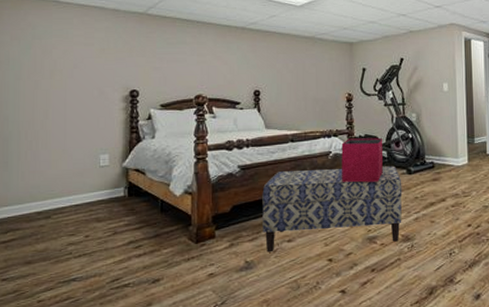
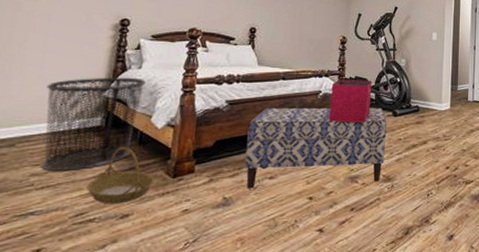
waste bin: none [71,147,160,241] -> present [41,77,146,172]
basket: none [119,215,179,270] -> present [86,147,154,204]

